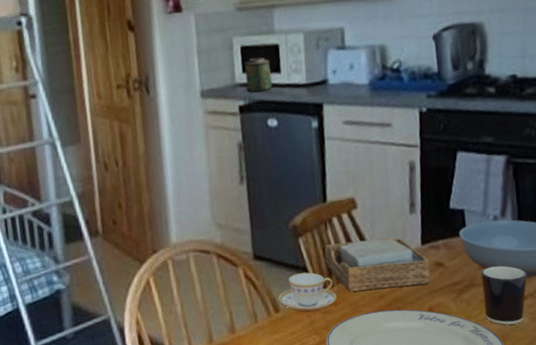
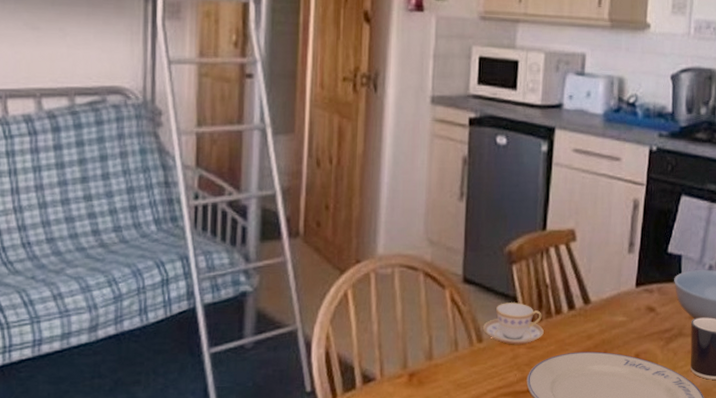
canister: present [244,57,273,93] -> none [479,71,507,107]
napkin holder: present [324,237,431,292] -> none [537,275,641,329]

